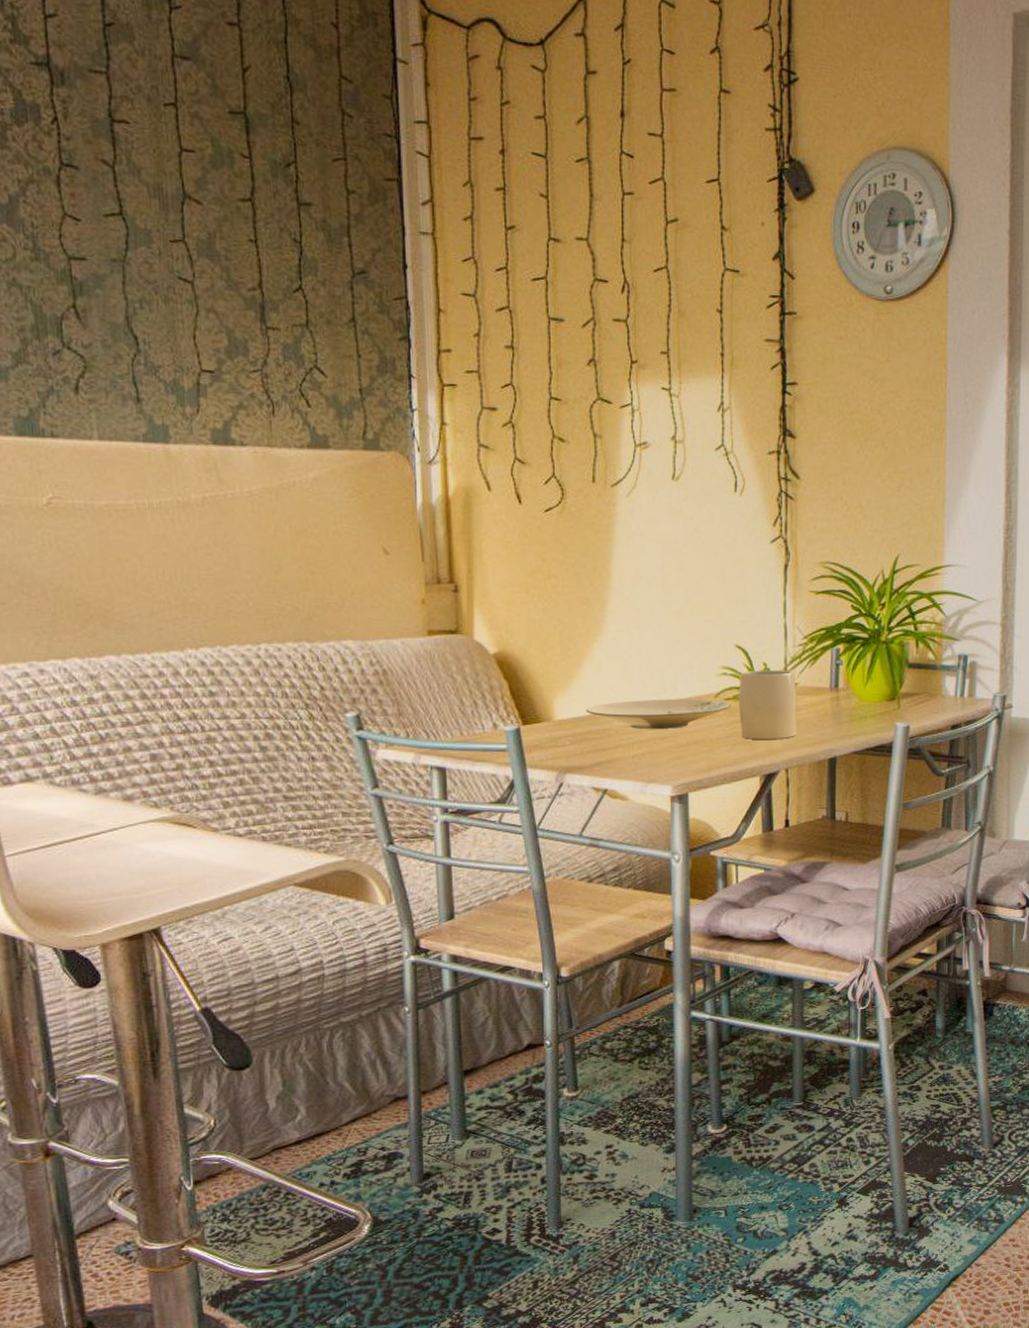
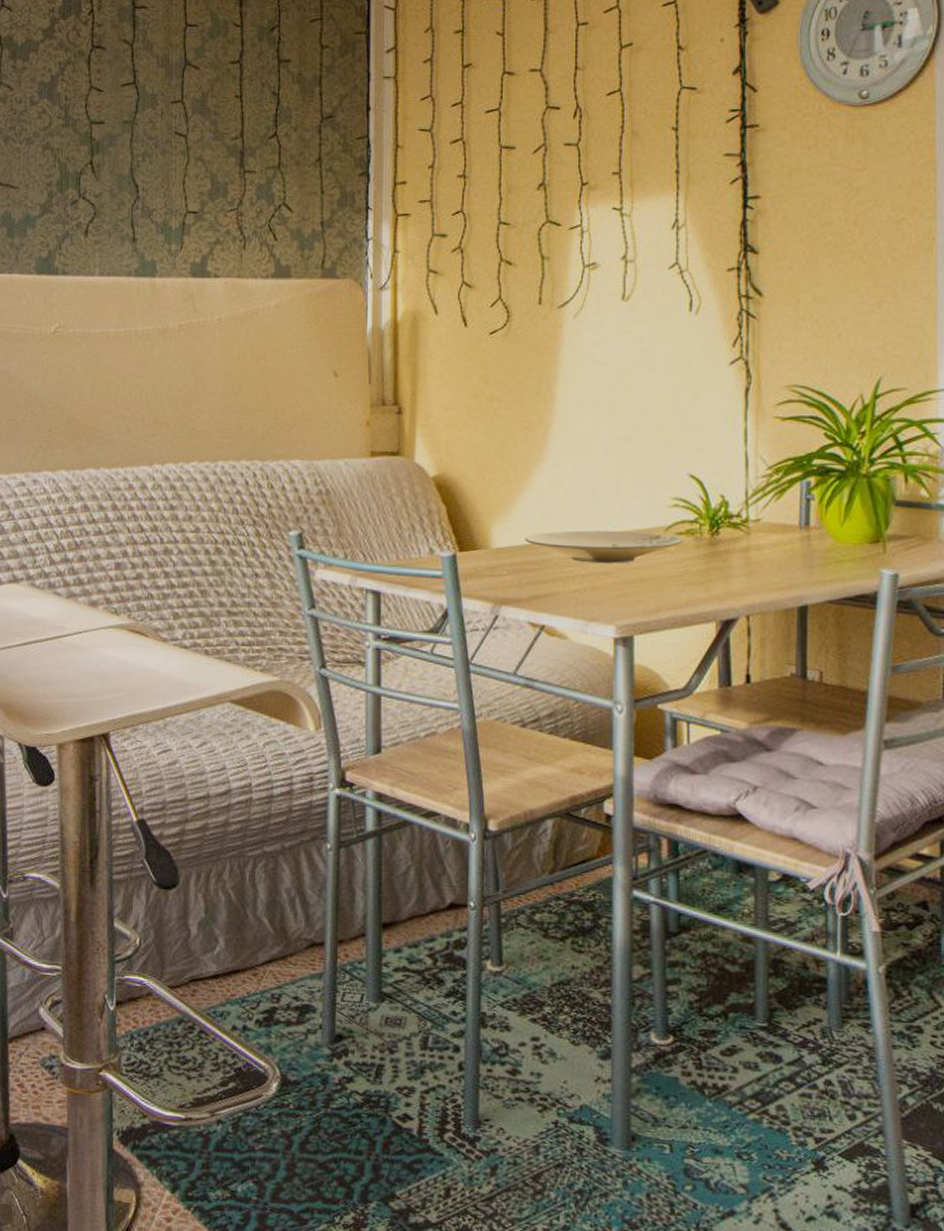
mug: present [739,670,797,740] -> none [692,502,760,582]

